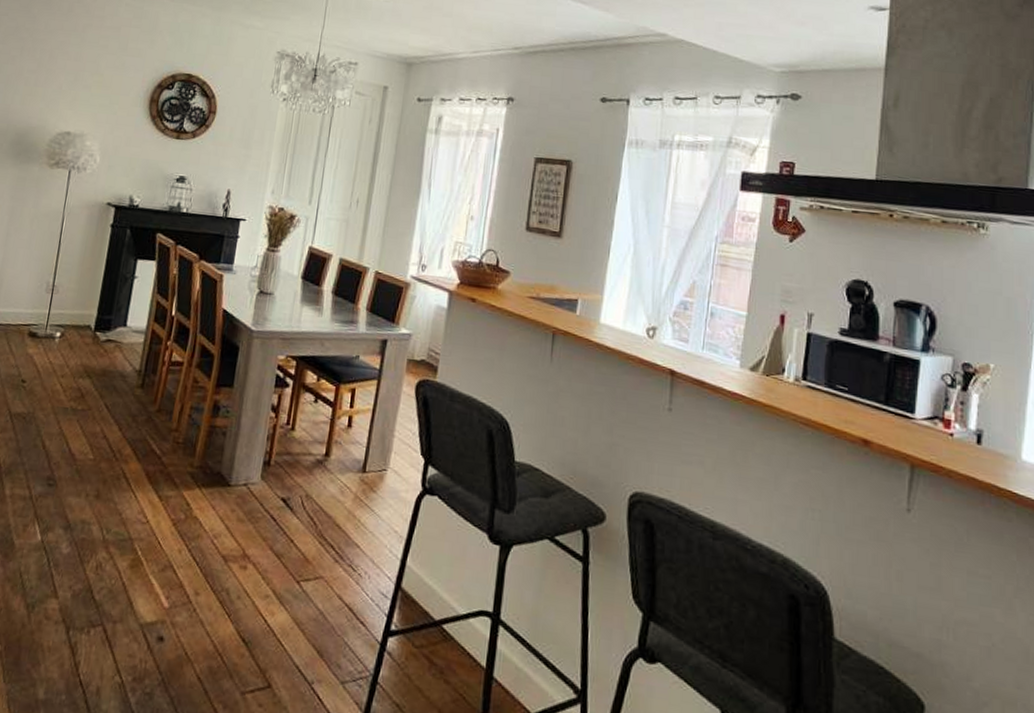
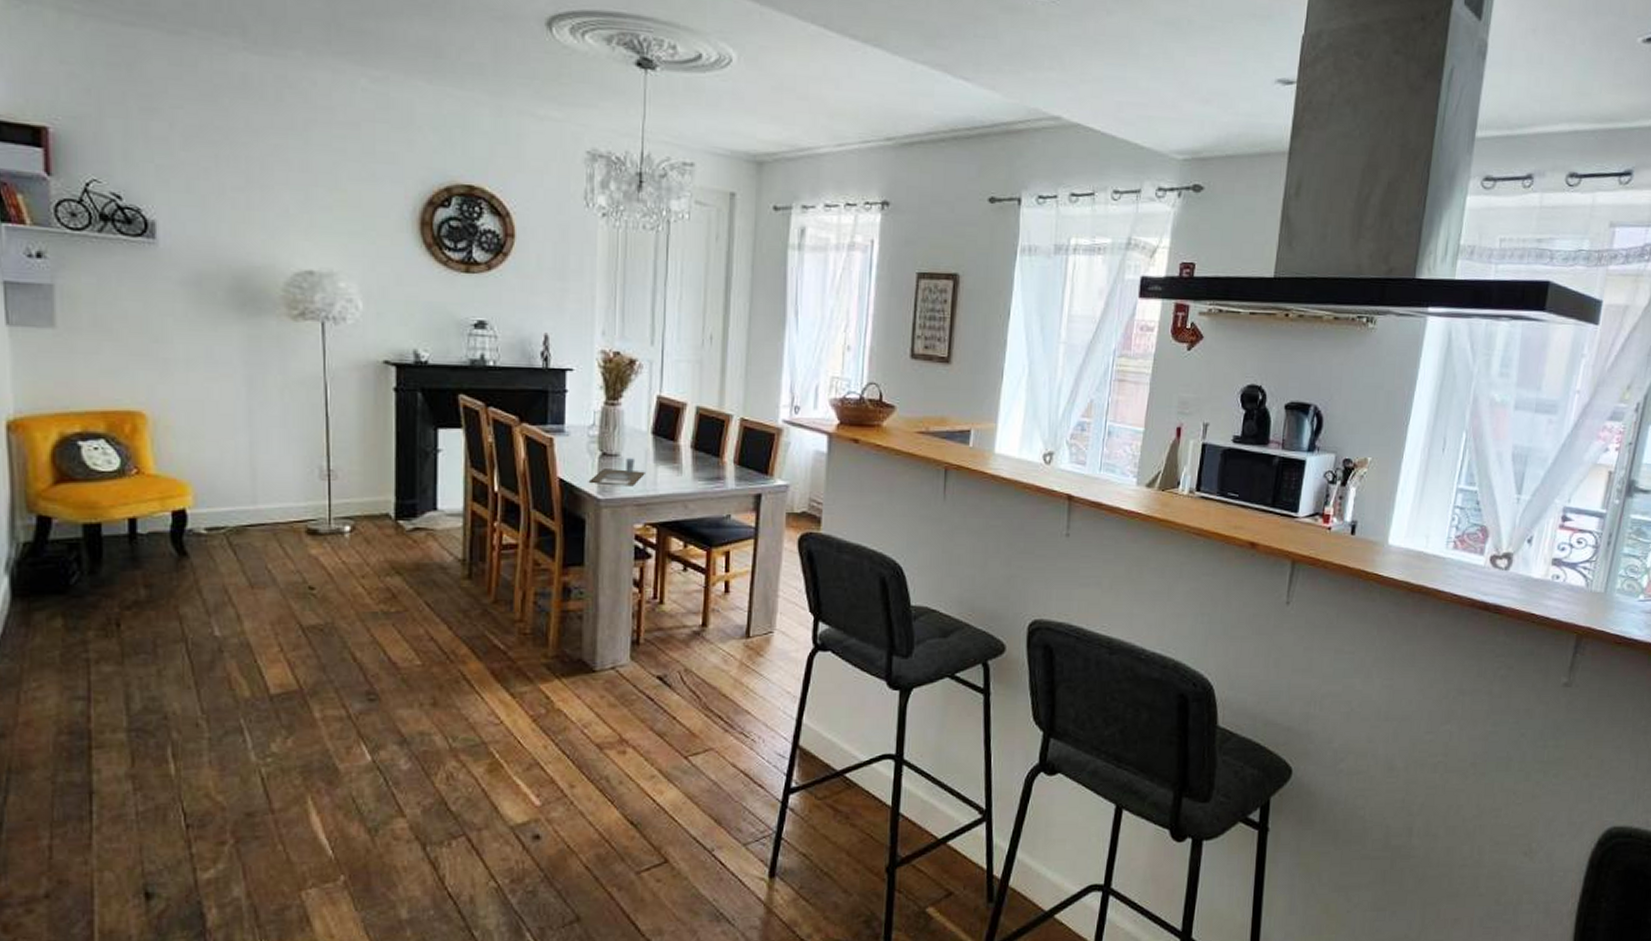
place setting: none [247,297,292,322] -> present [590,458,645,487]

